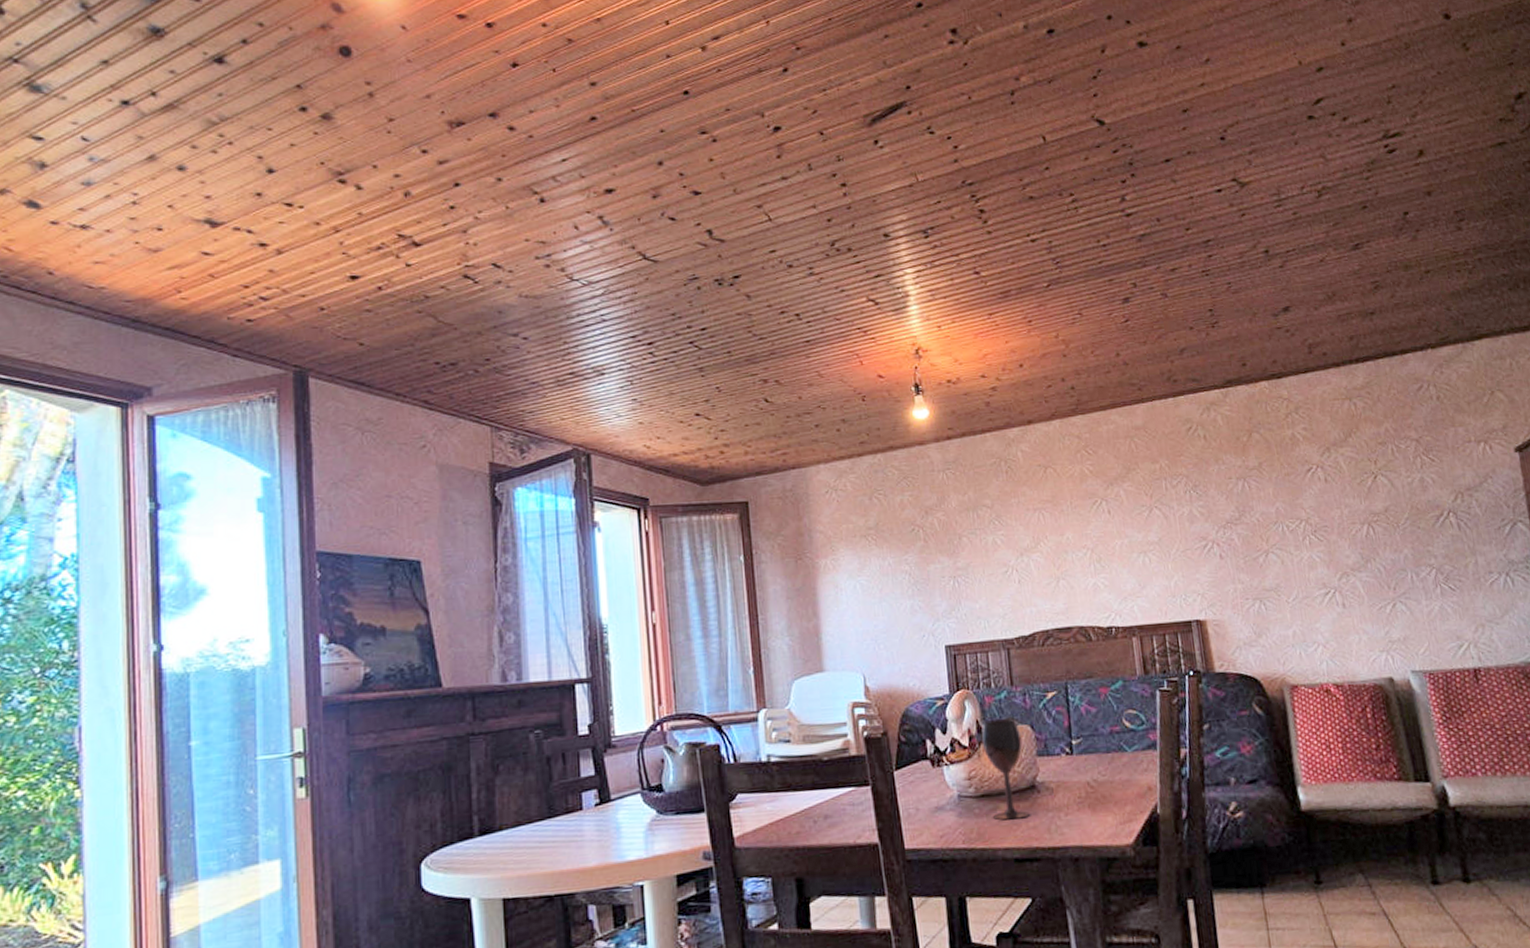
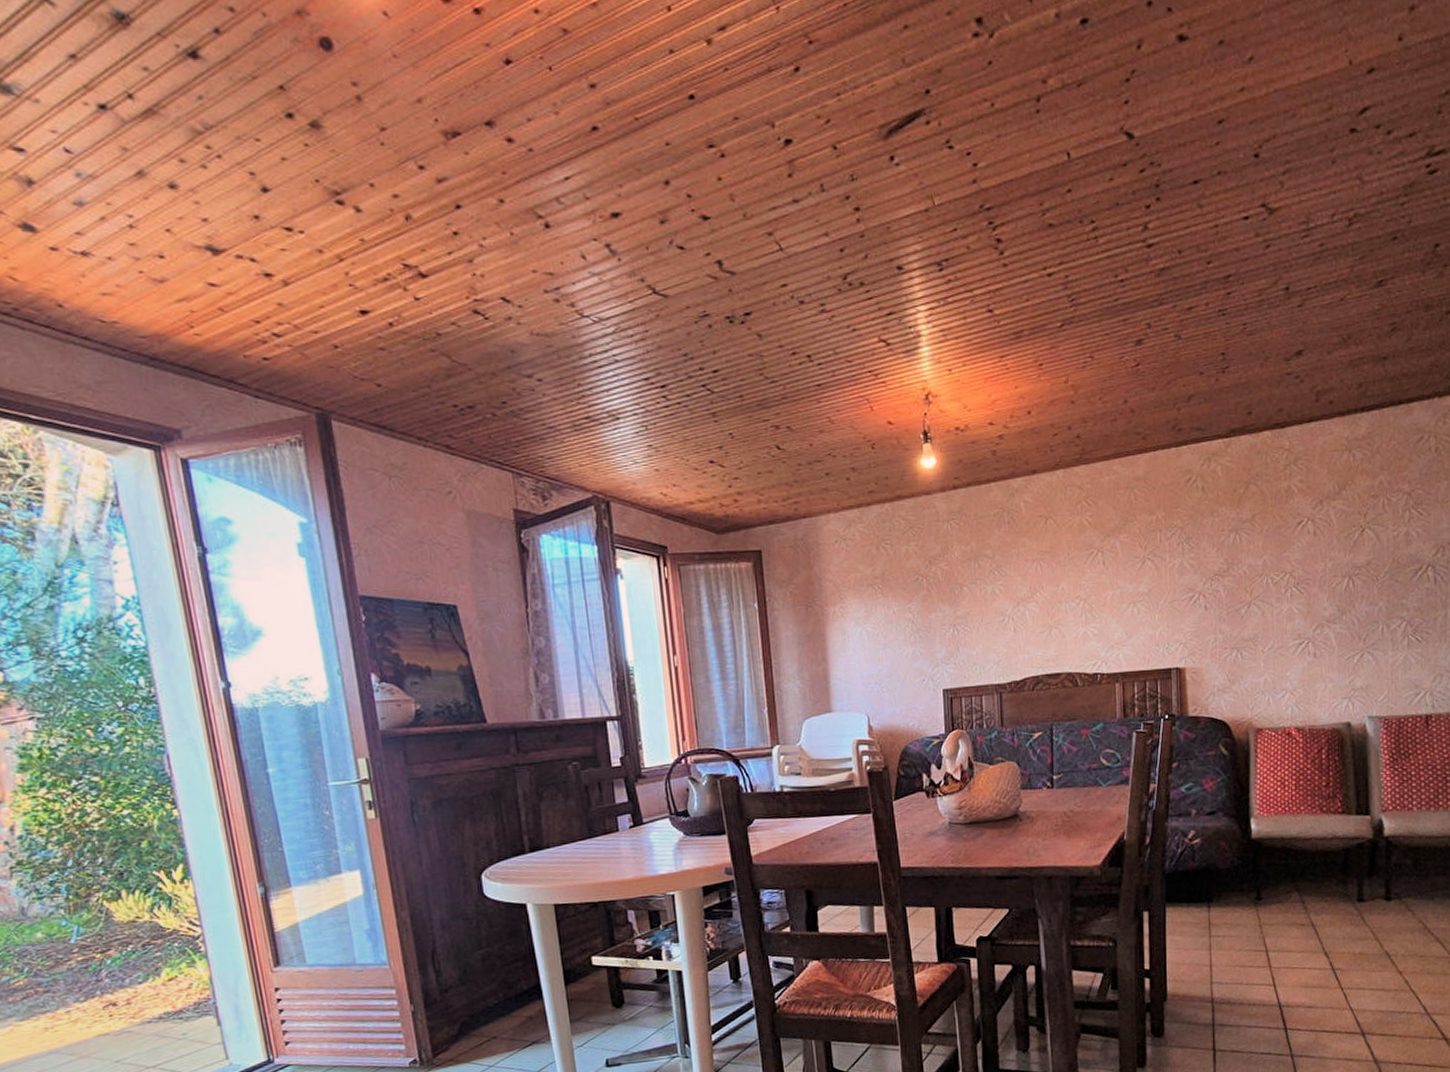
wine glass: present [981,718,1030,821] -> none [972,756,1012,844]

